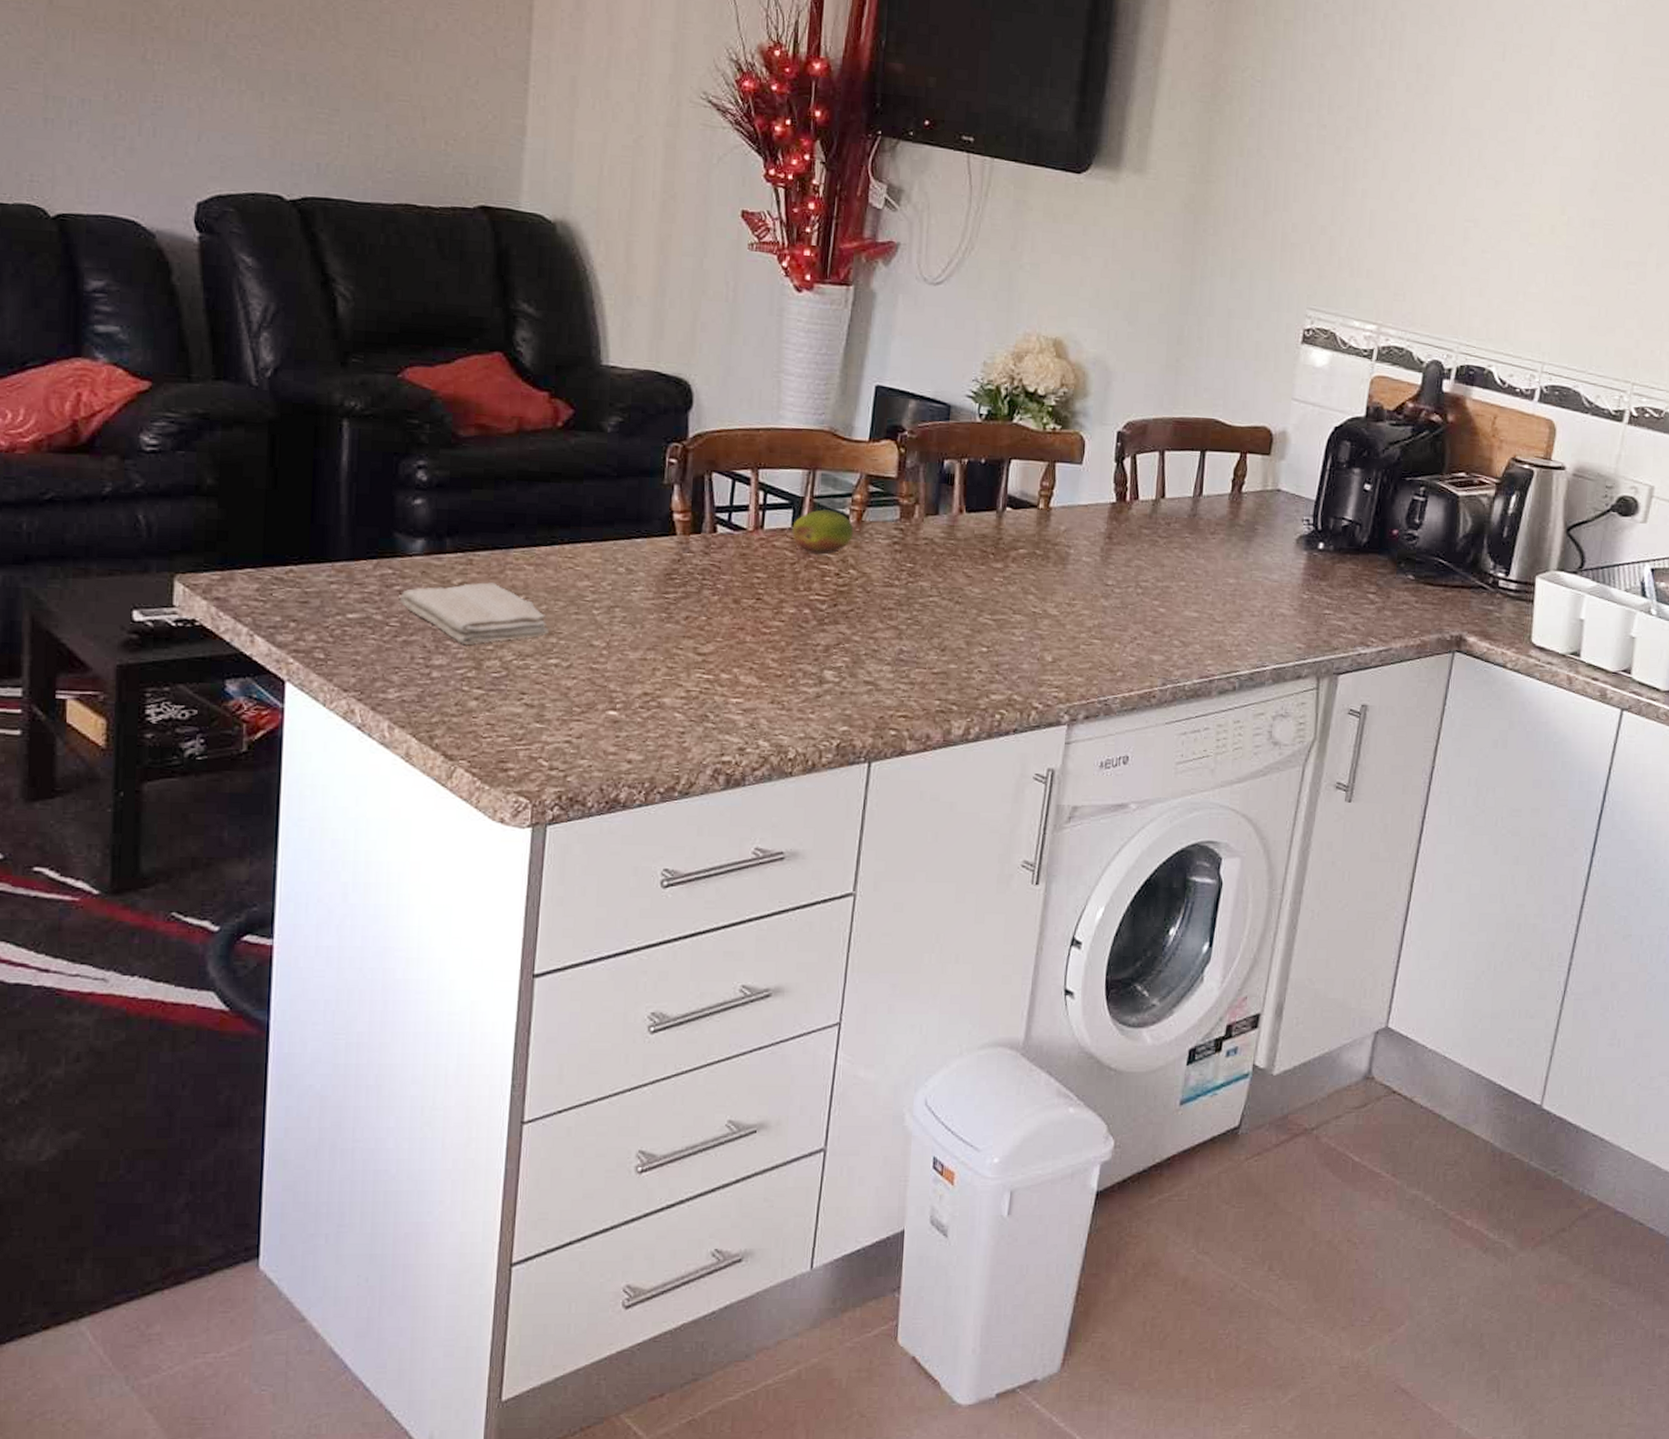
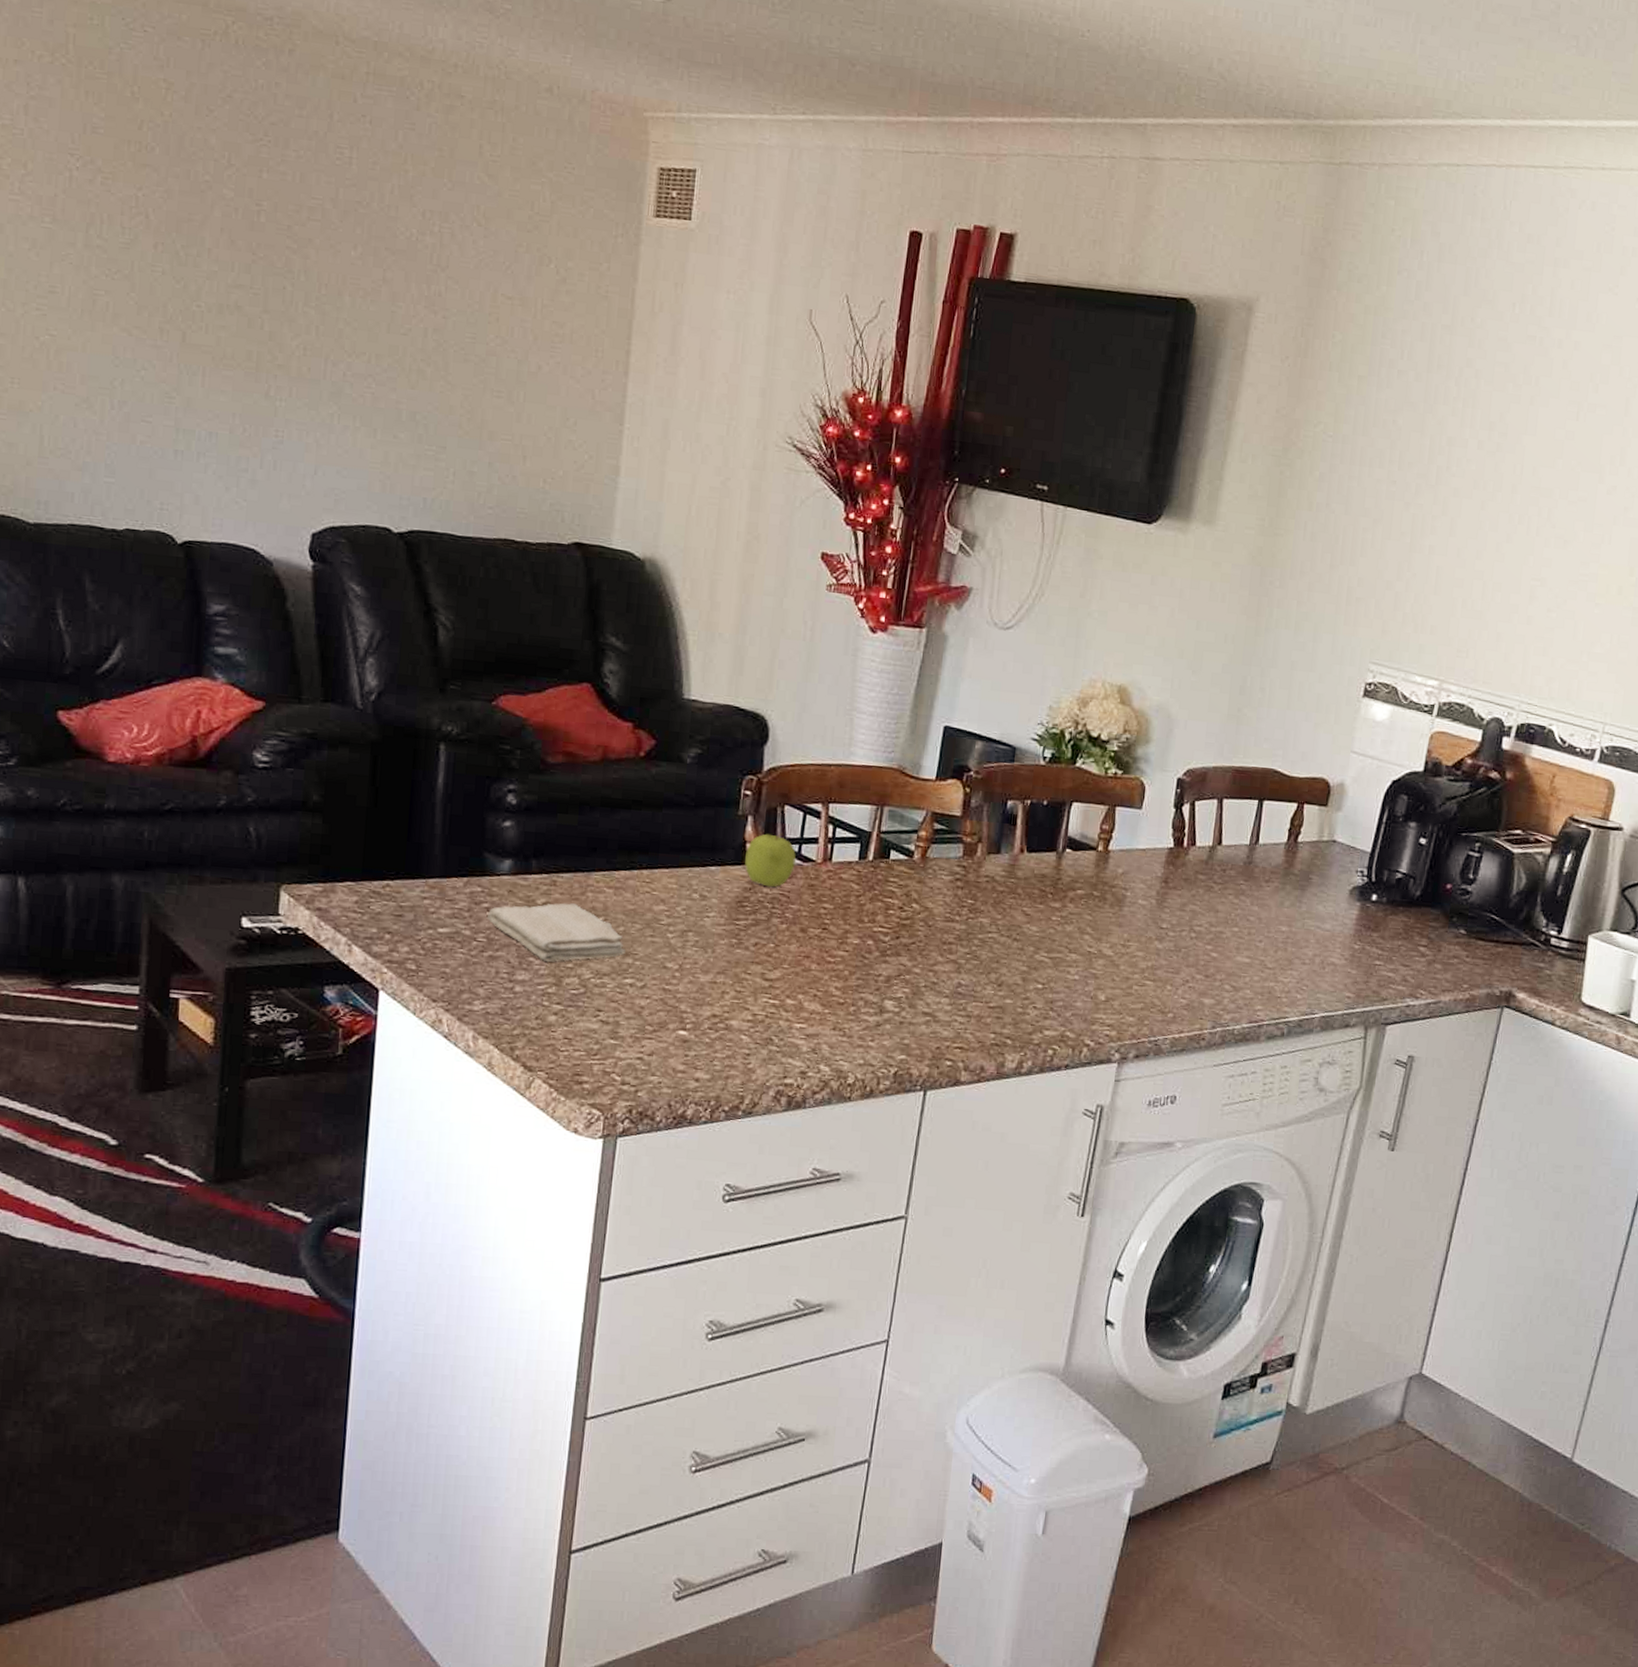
fruit: none [672,500,726,558] -> present [745,832,796,888]
fruit: present [792,509,854,555] -> none [858,844,918,889]

